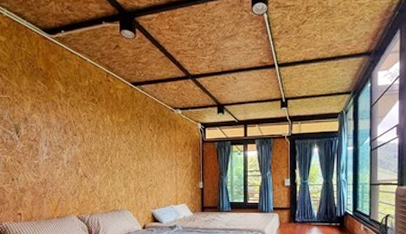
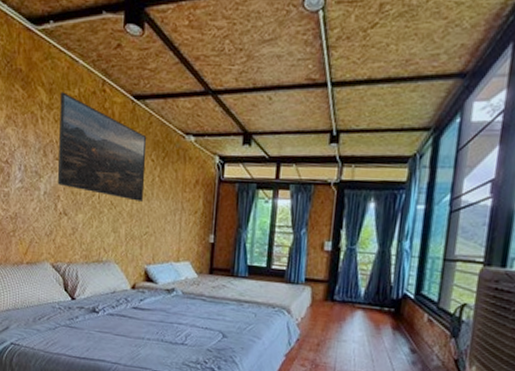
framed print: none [74,84,146,162] -> present [58,92,147,202]

